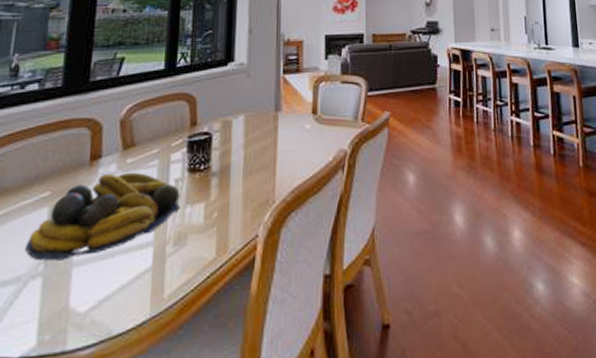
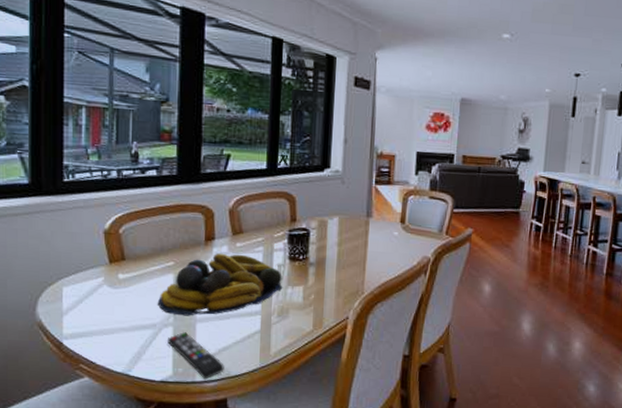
remote control: none [32,282,105,347] -> present [167,332,224,380]

